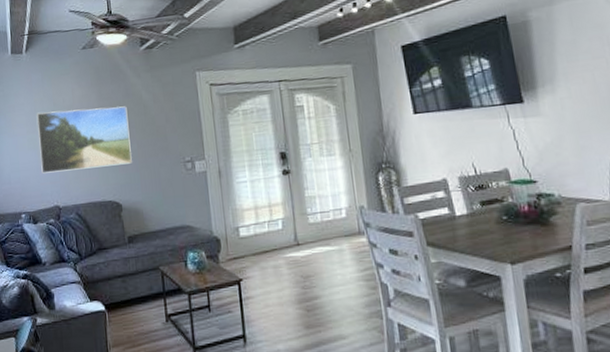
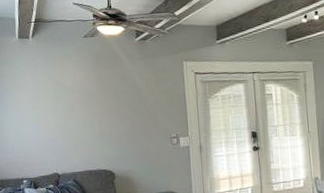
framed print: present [36,106,132,174] -> none [40,88,125,145]

